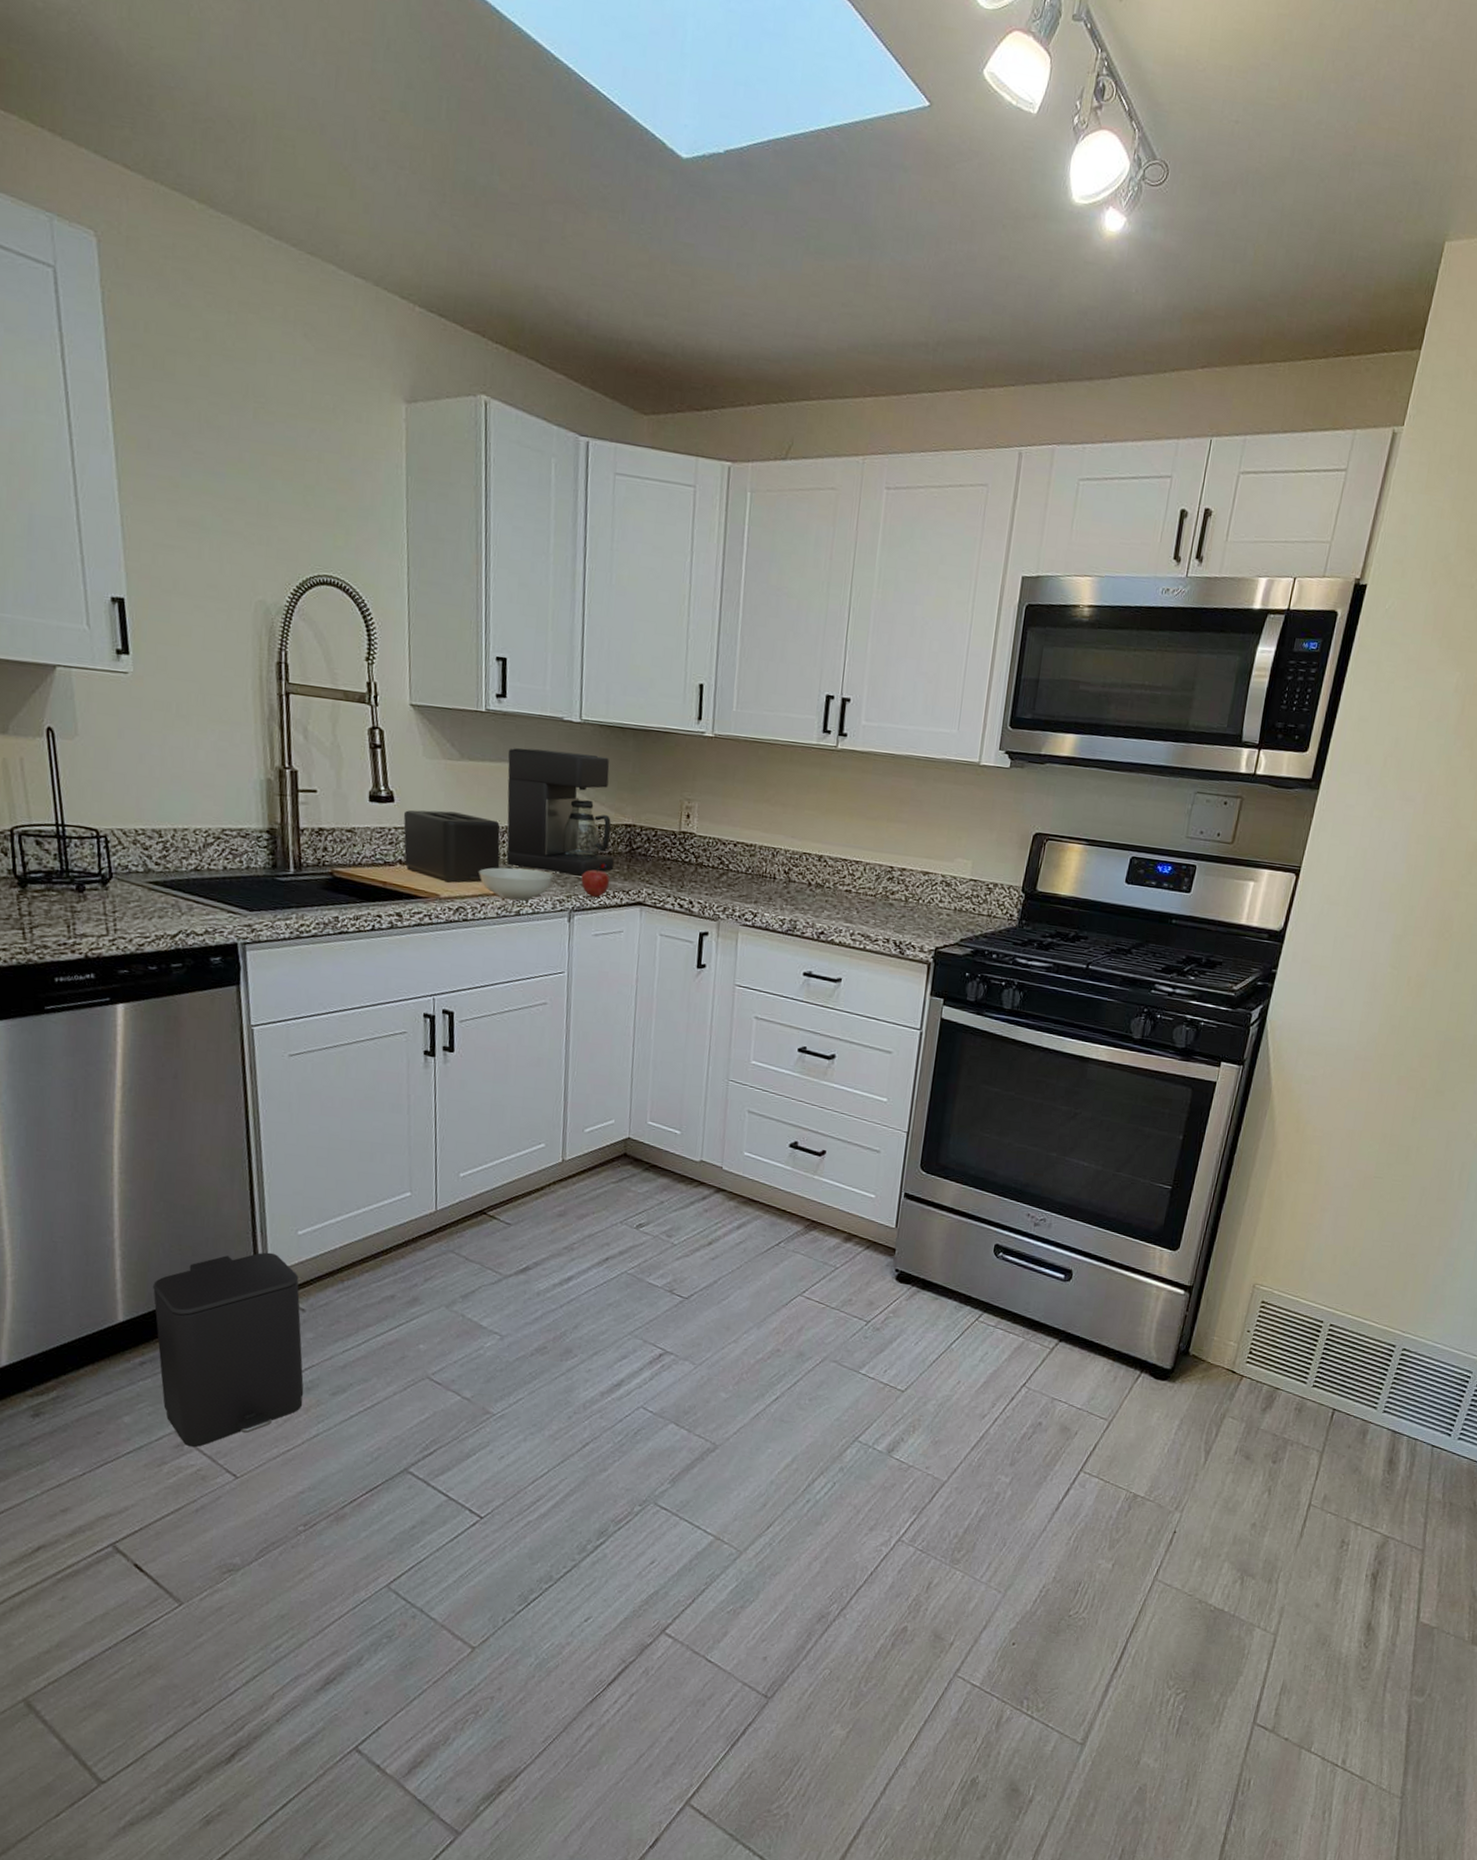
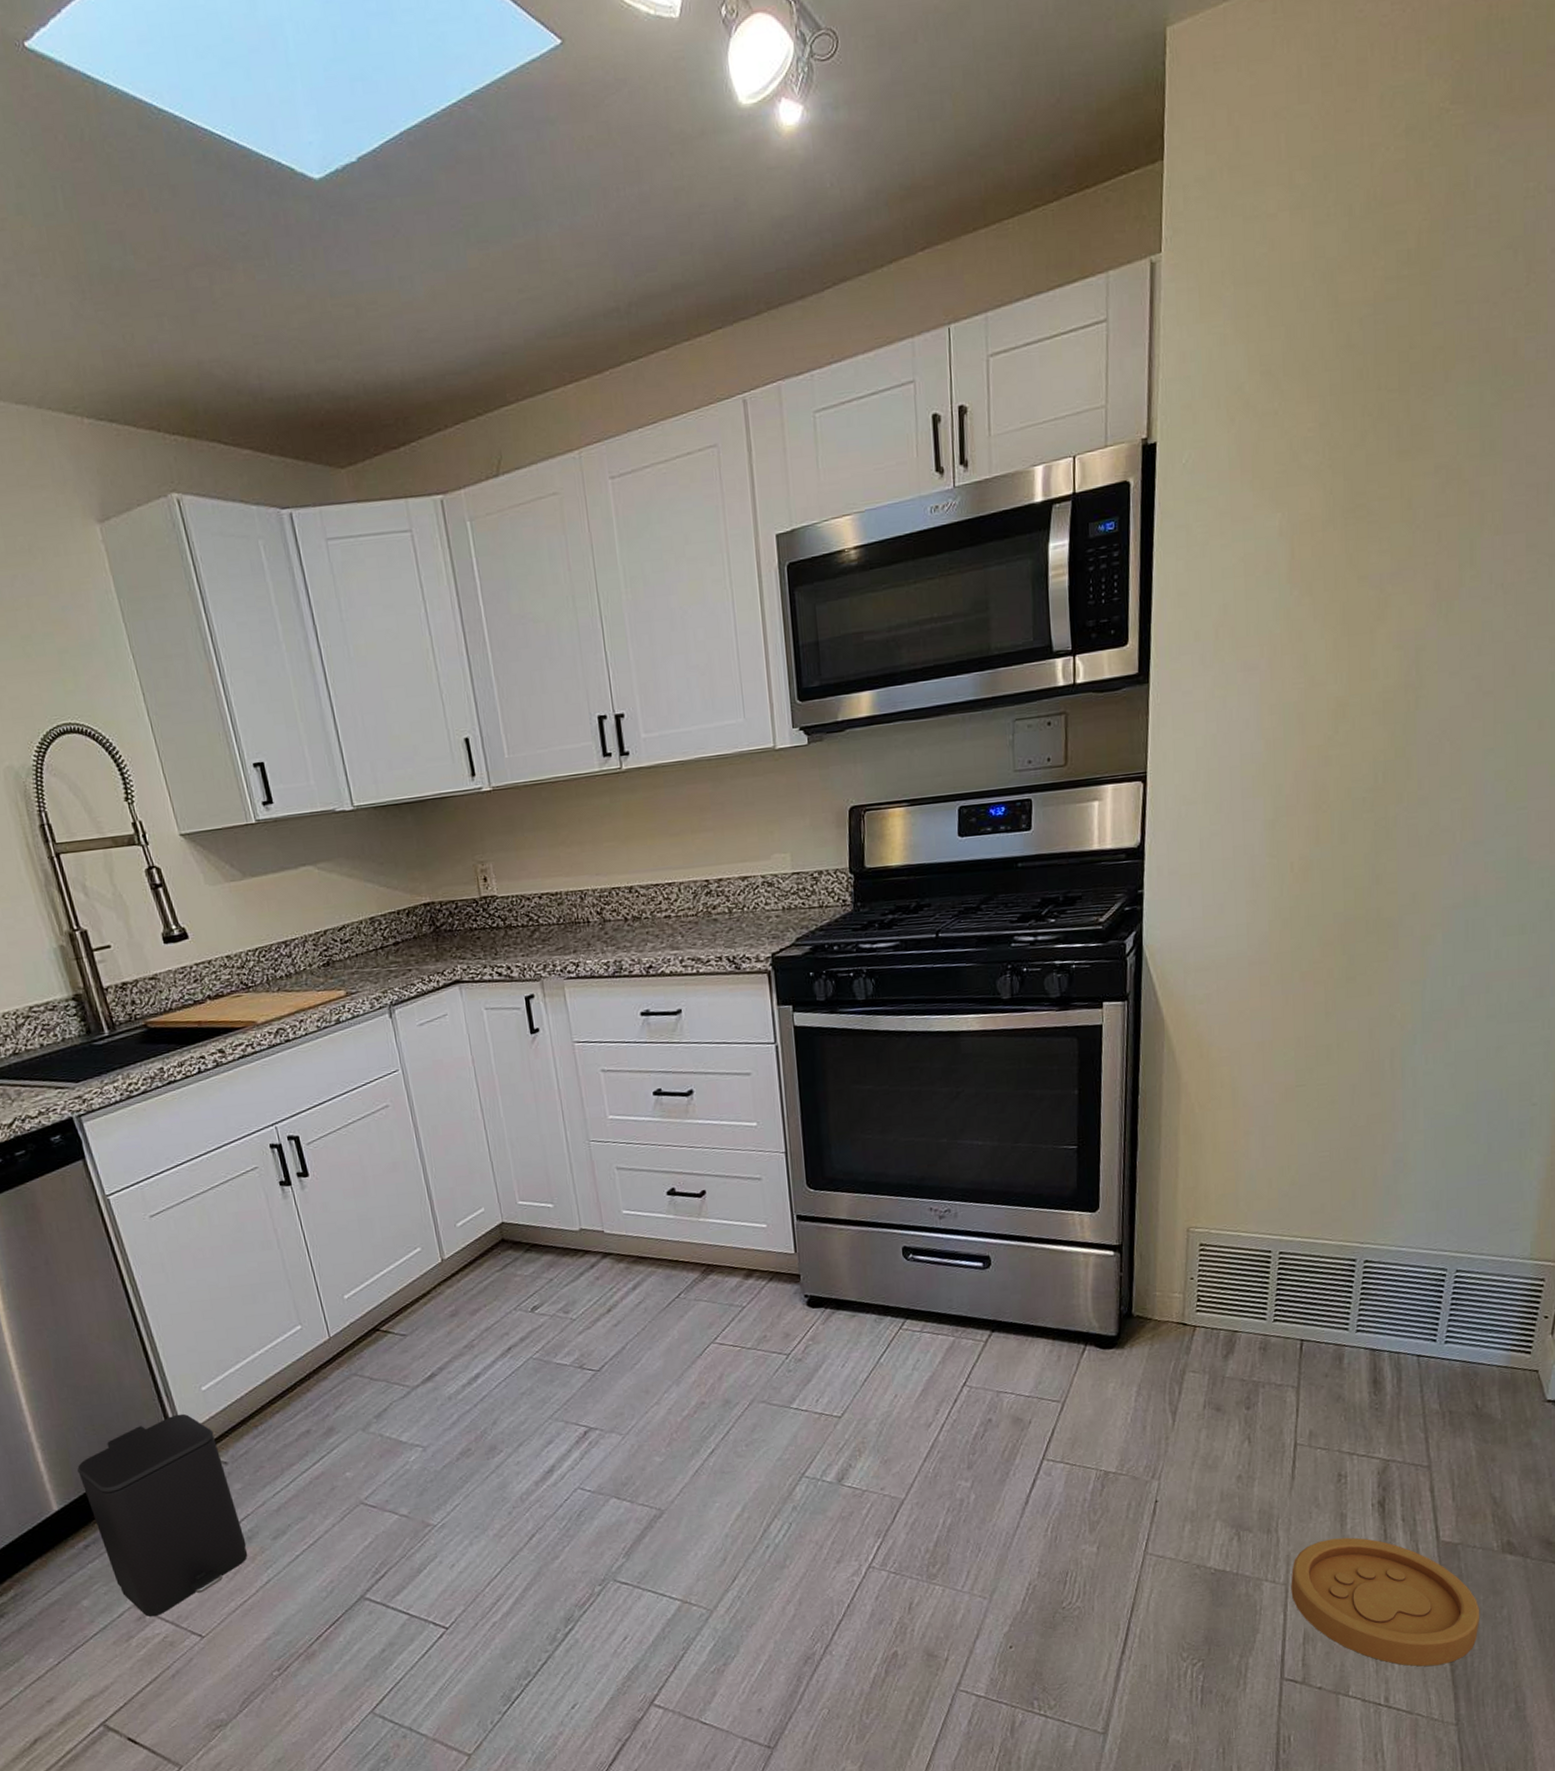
toaster: present [403,810,500,884] -> none [200,932,309,1008]
bowl: present [478,867,554,901] -> none [288,972,365,1011]
coffee maker: present [506,748,614,876] -> none [289,839,423,975]
fruit: present [581,867,610,898] -> none [392,955,422,987]
pet bowl: none [1278,1599,1442,1739] -> present [1291,1537,1480,1667]

